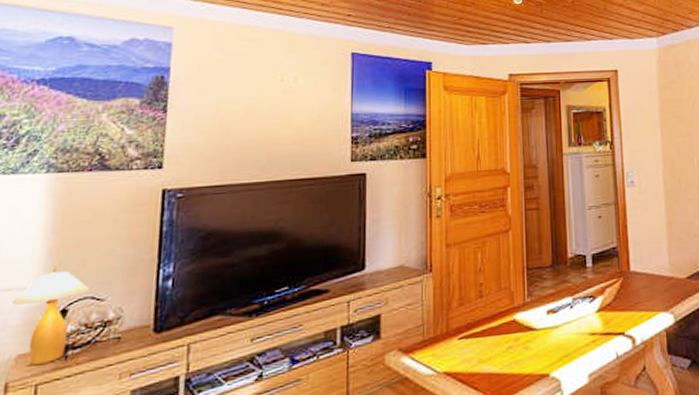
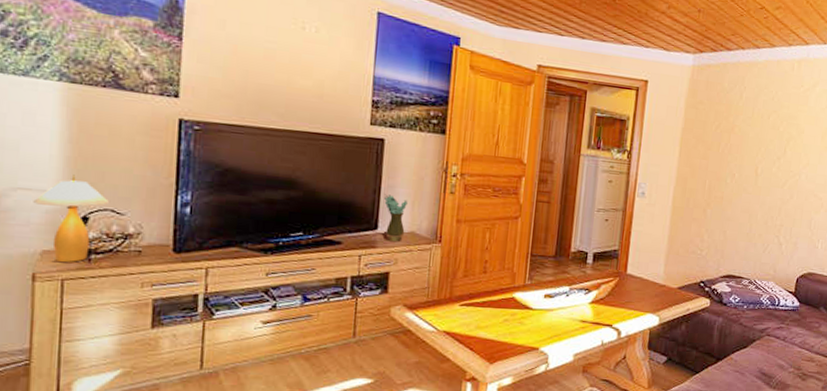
vase: none [370,229,394,281] -> present [384,194,408,242]

